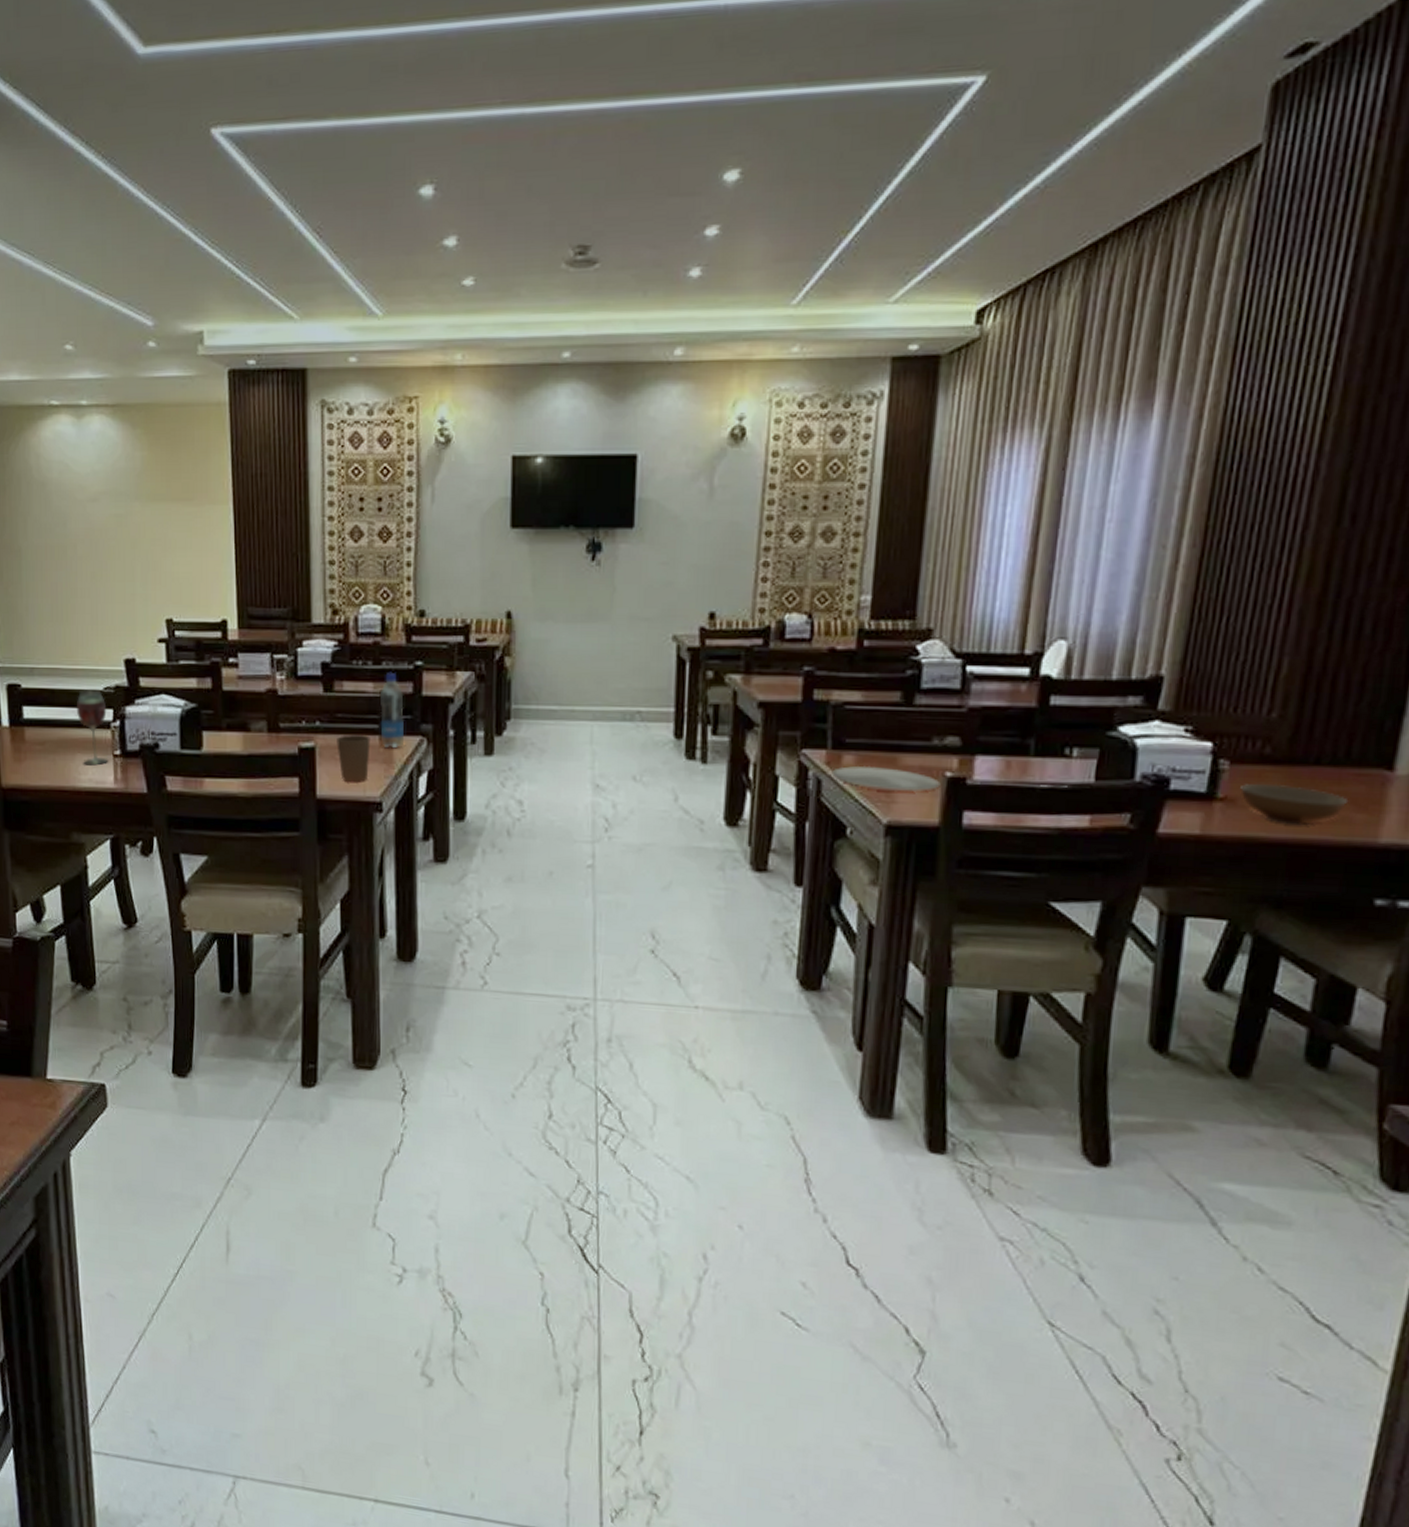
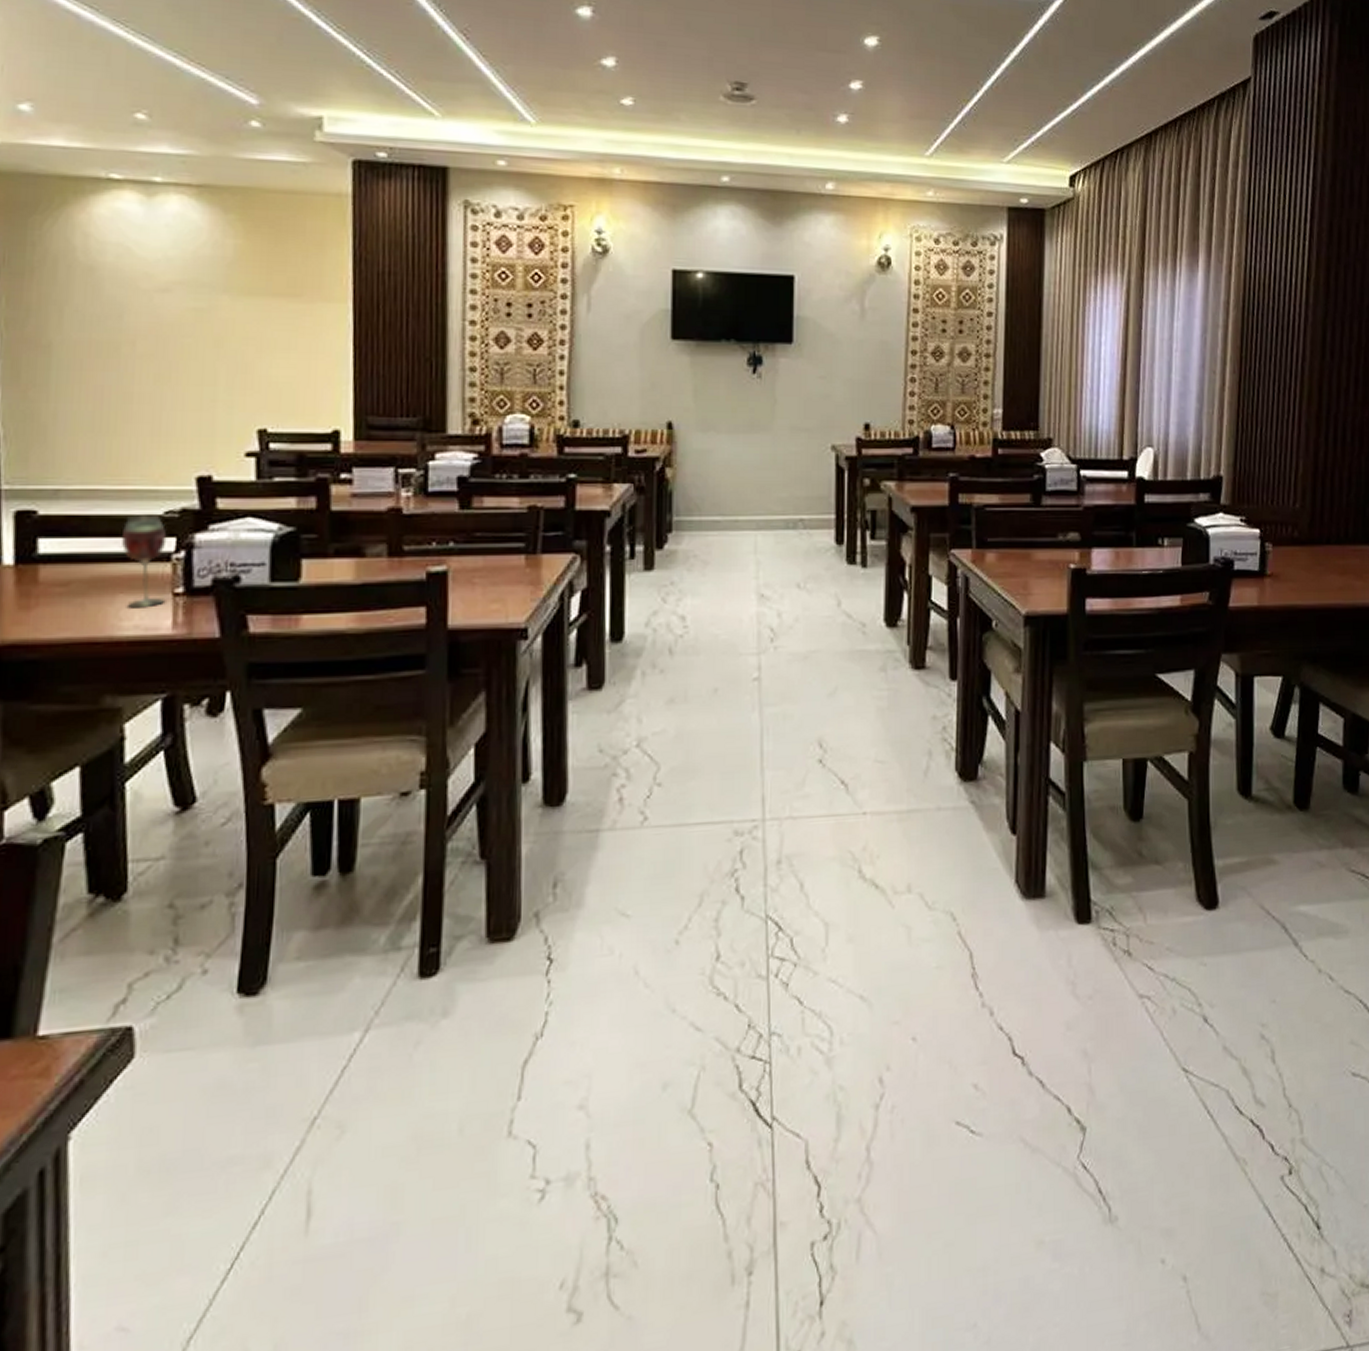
cup: present [337,735,371,783] -> none [474,555,515,609]
bottle: present [380,672,404,749] -> none [527,485,555,569]
plate: present [831,766,941,792] -> none [977,563,1066,585]
bowl: present [1240,783,1347,826] -> none [1281,560,1349,594]

